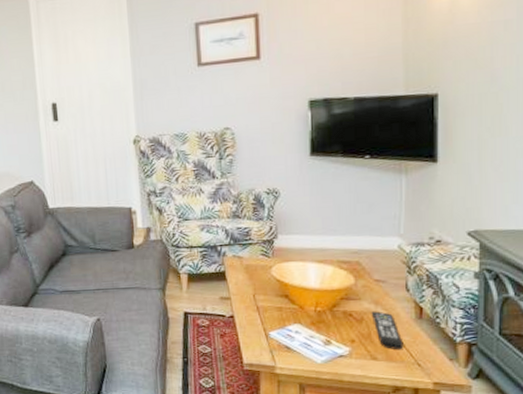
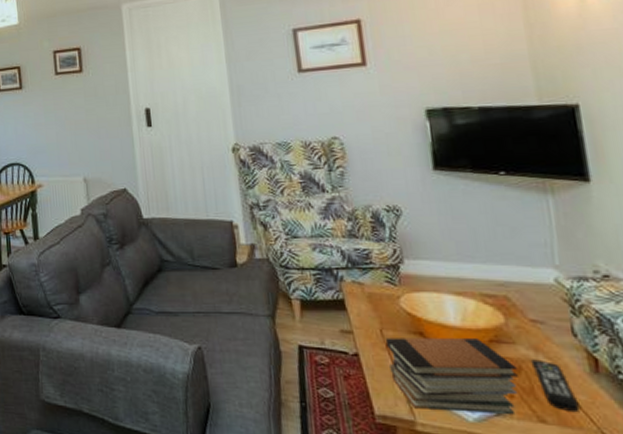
book stack: none [256,297,360,356] -> present [385,338,518,414]

